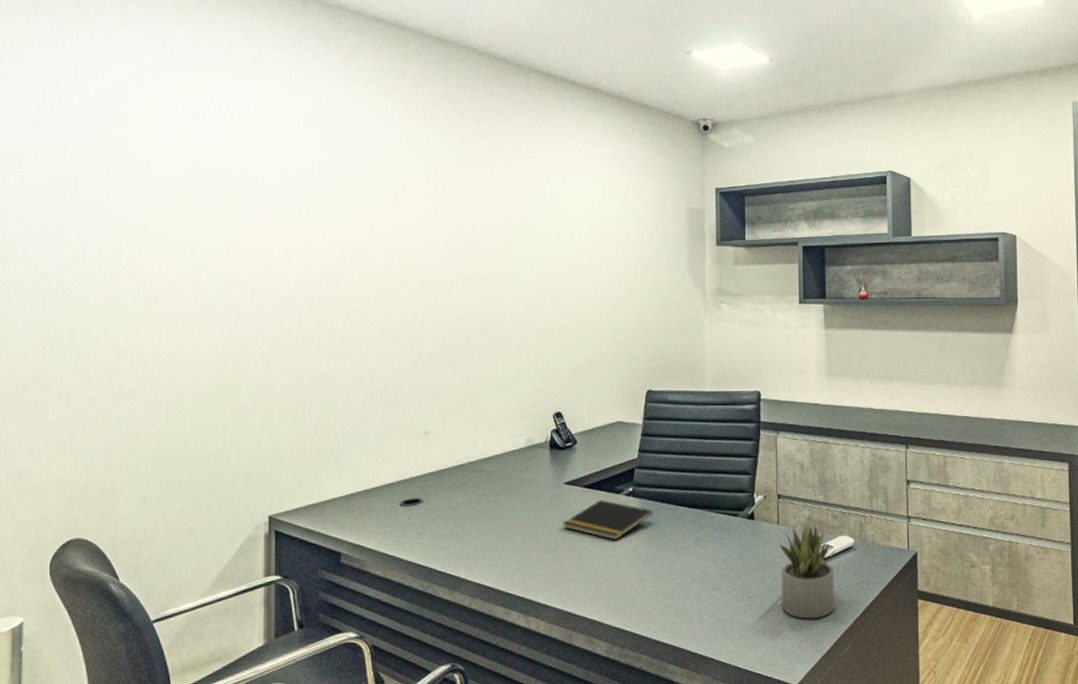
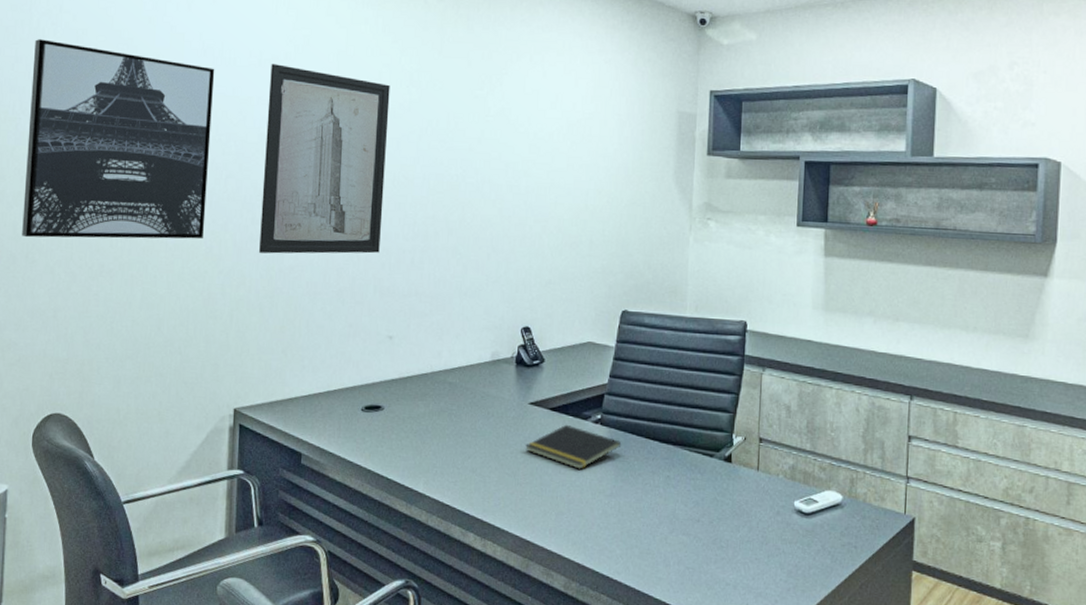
wall art: none [33,167,237,364] -> present [22,39,215,239]
wall art: none [290,181,416,362] -> present [259,64,390,254]
succulent plant: present [779,520,835,619] -> none [756,469,820,579]

